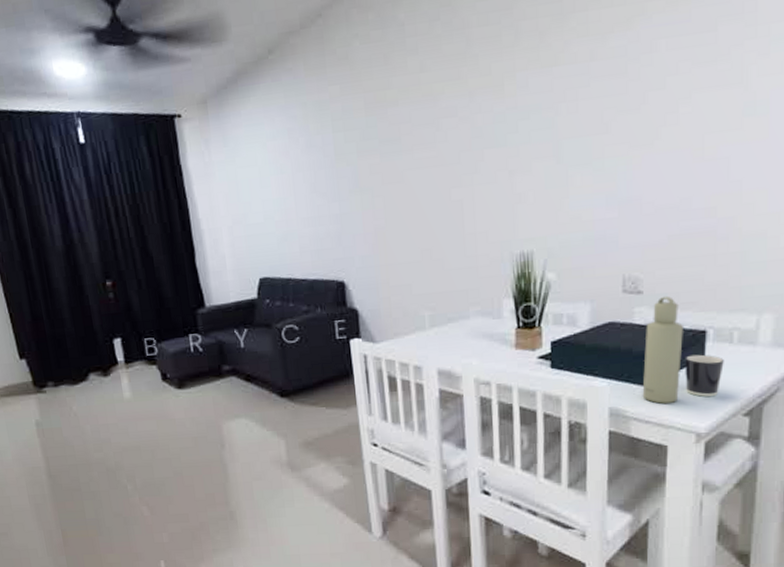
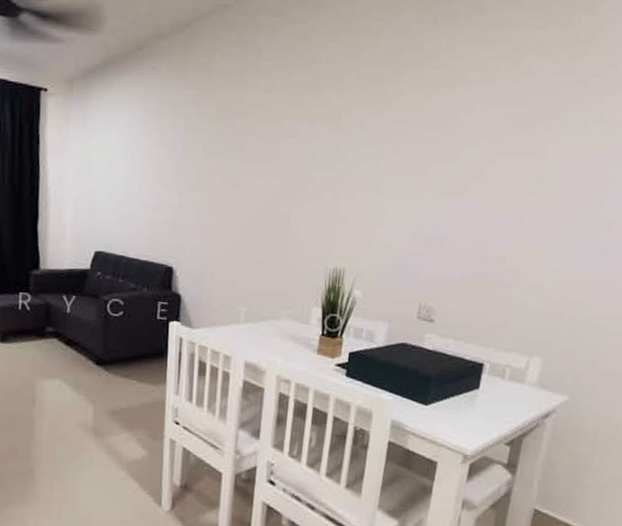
bottle: present [642,295,683,404] -> none [421,327,465,424]
mug: present [685,354,724,397] -> none [460,383,495,423]

